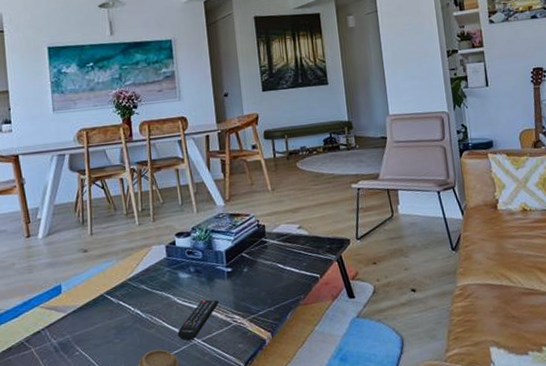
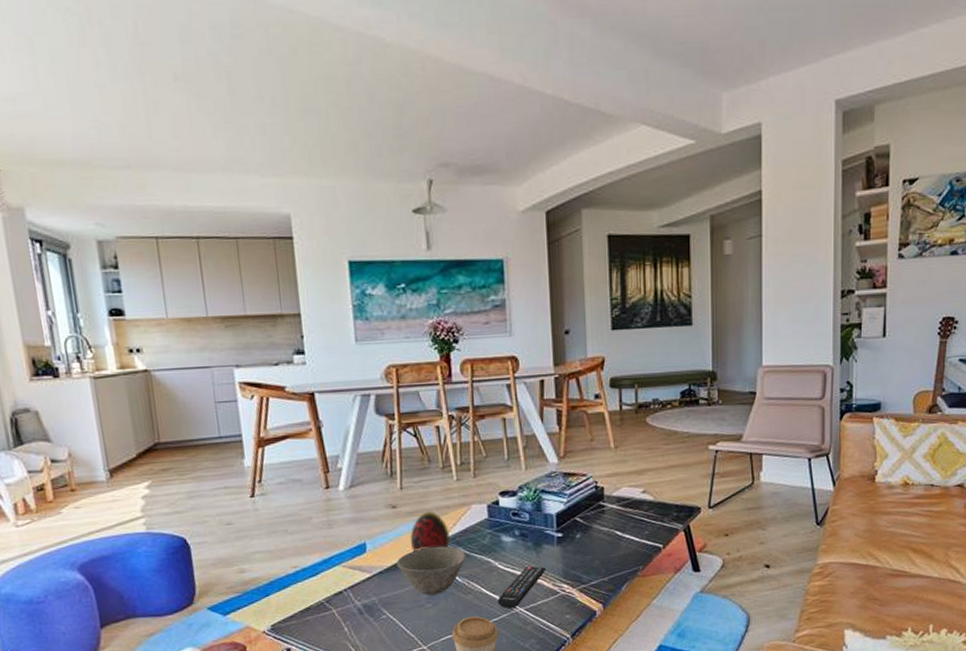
bowl: none [87,284,149,331] -> present [396,546,466,595]
decorative egg: none [99,253,134,291] -> present [410,511,450,552]

